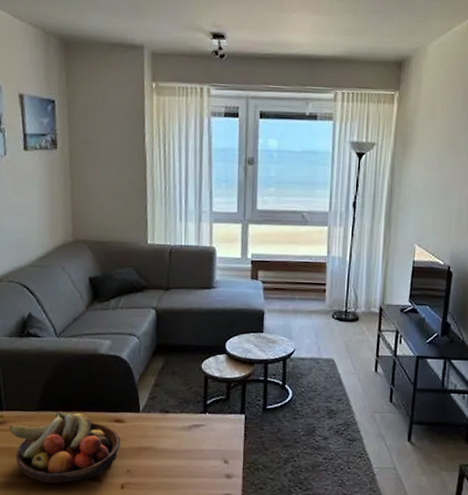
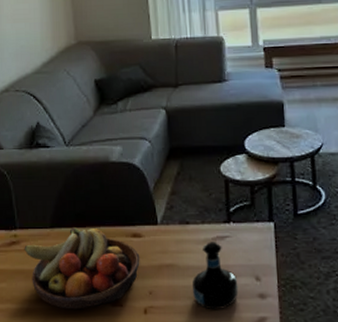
tequila bottle: none [167,429,208,487] -> present [193,242,239,310]

